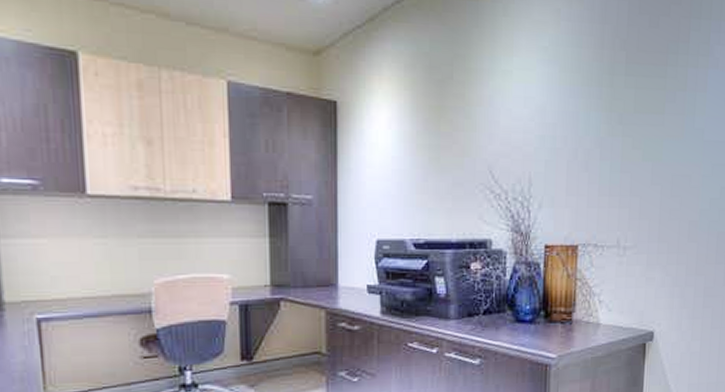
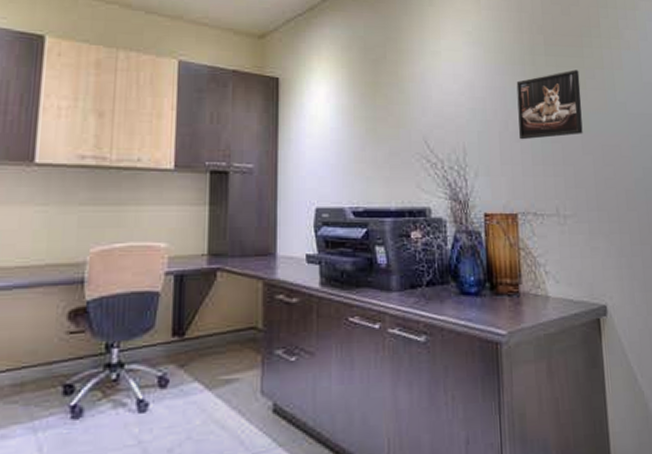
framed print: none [588,92,660,170] -> present [516,69,583,140]

